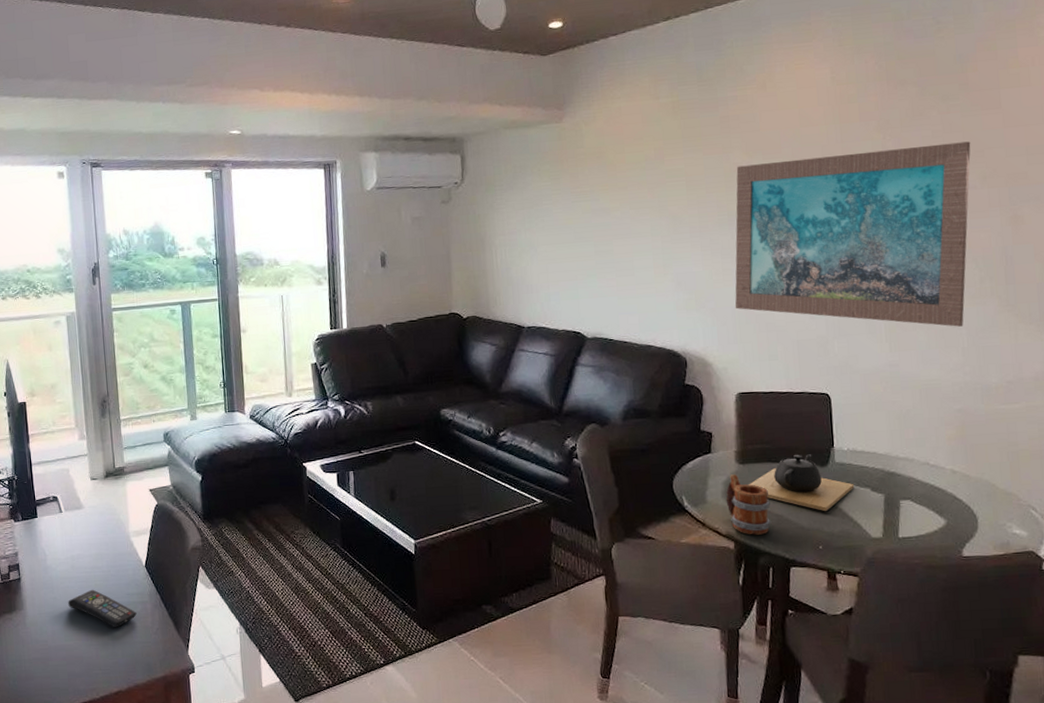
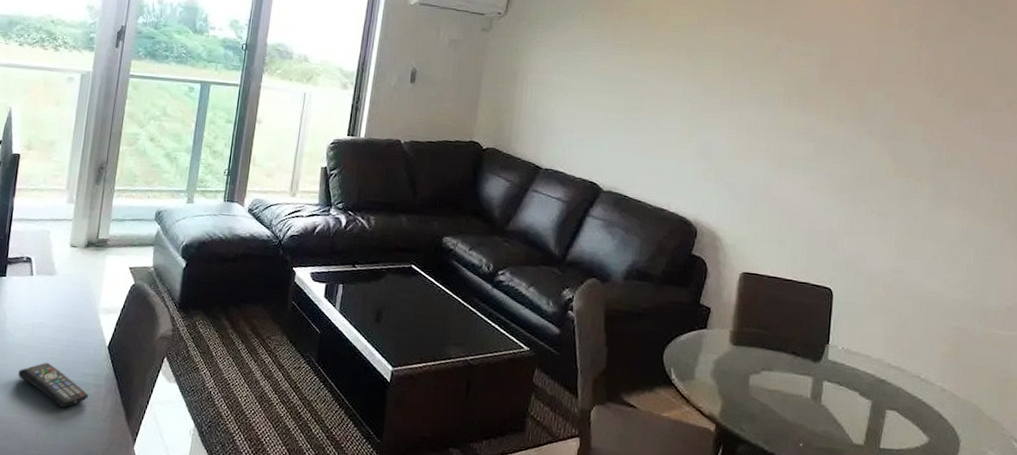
mug: present [726,474,771,535] -> none [714,354,758,422]
wall art: present [735,141,971,327] -> none [752,47,1002,245]
teapot: present [748,454,855,512] -> none [738,345,844,409]

